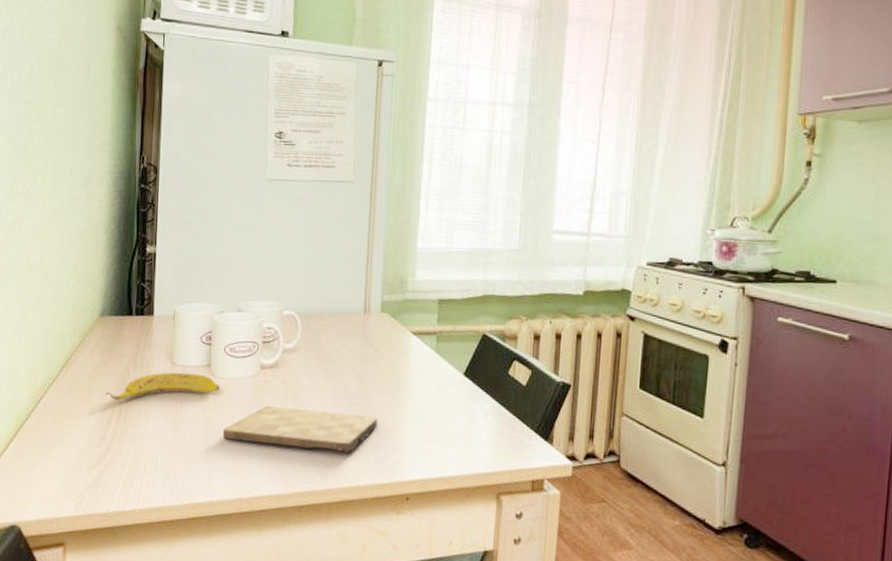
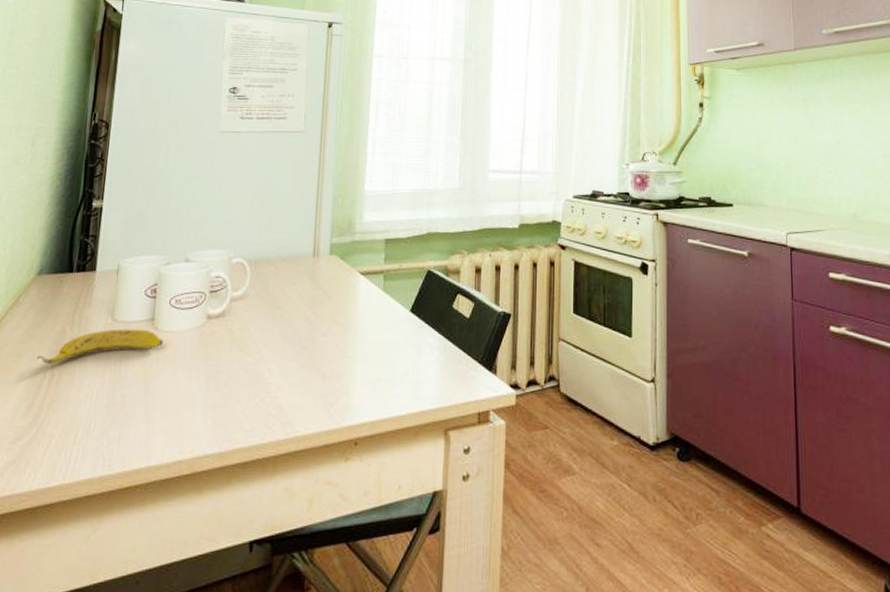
cutting board: present [222,406,378,454] -> none [163,358,326,402]

